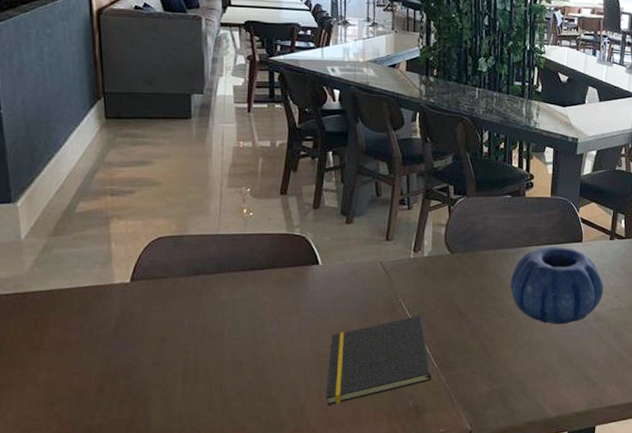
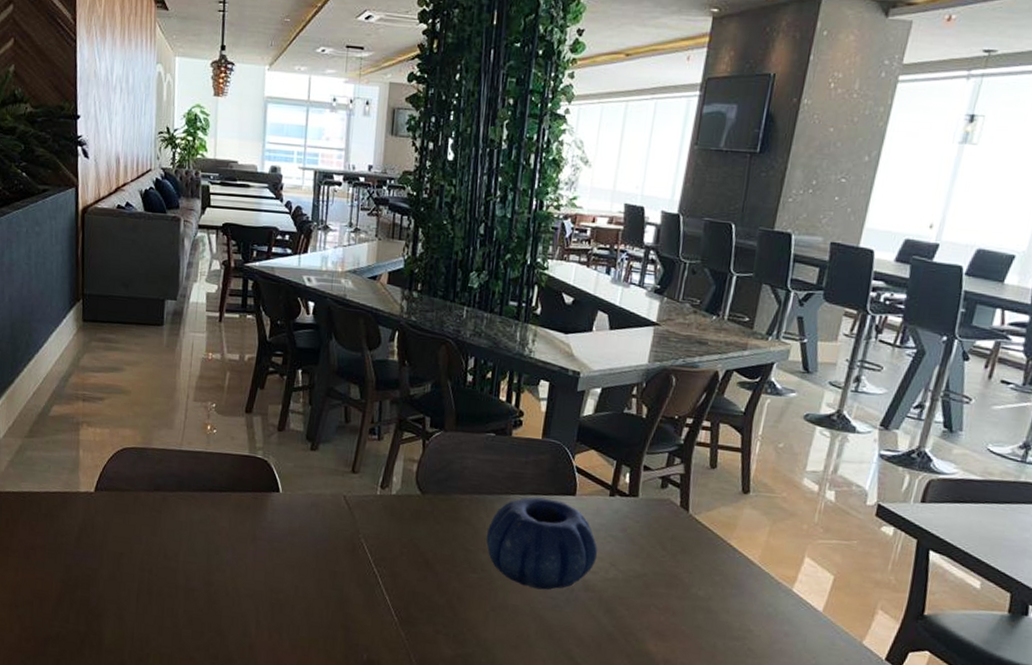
notepad: present [326,315,431,405] -> none [276,560,390,647]

